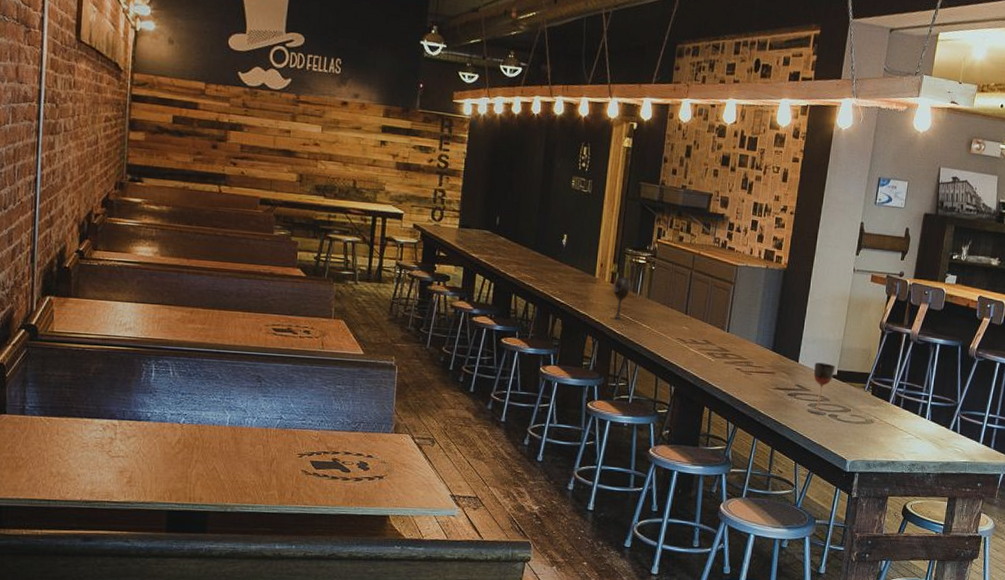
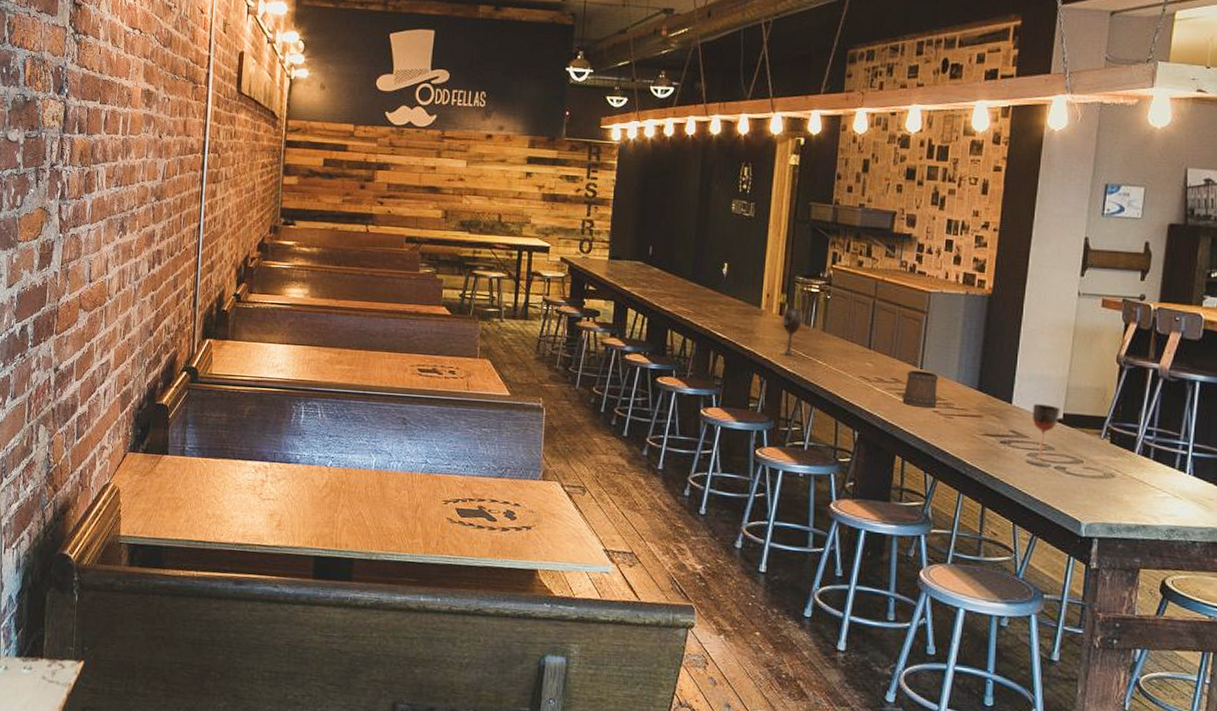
beer mug: none [711,333,742,367] -> present [902,370,939,409]

